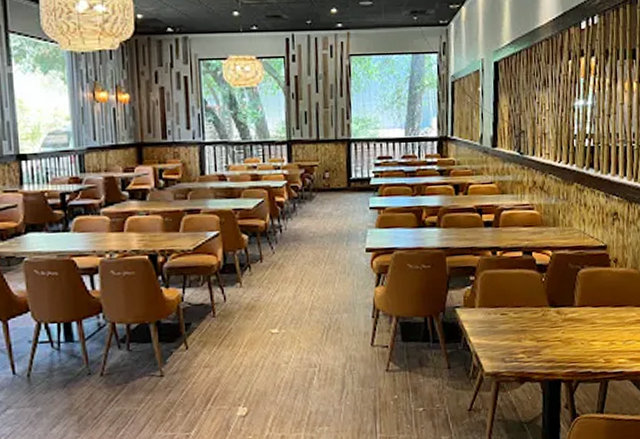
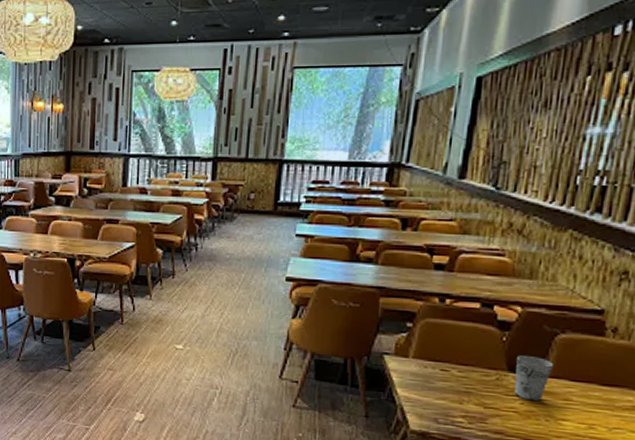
cup: none [554,291,581,330] -> present [513,355,554,402]

